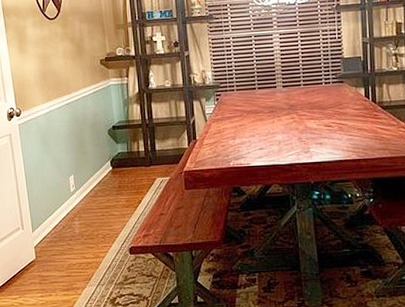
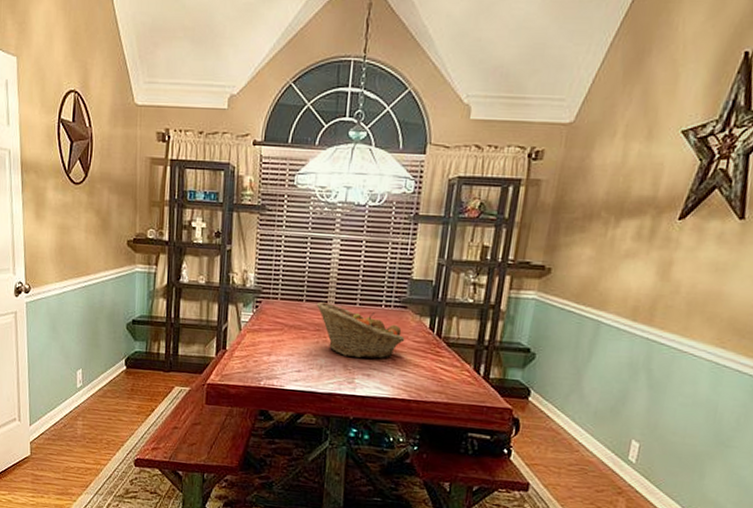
fruit basket: none [267,87,347,131] -> present [316,302,405,359]

